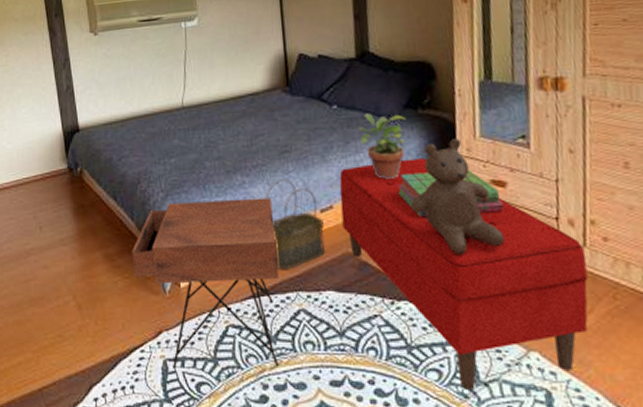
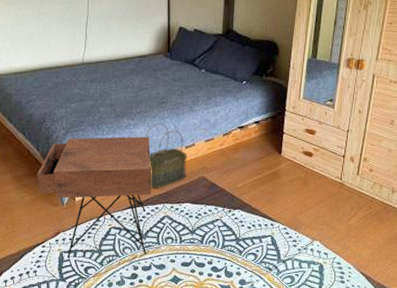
bench: present [339,158,588,390] -> none [200,112,358,265]
potted plant: present [358,113,406,179] -> none [218,77,254,126]
stack of books: present [398,170,504,218] -> none [242,122,312,154]
teddy bear: present [410,137,505,255] -> none [249,98,309,180]

